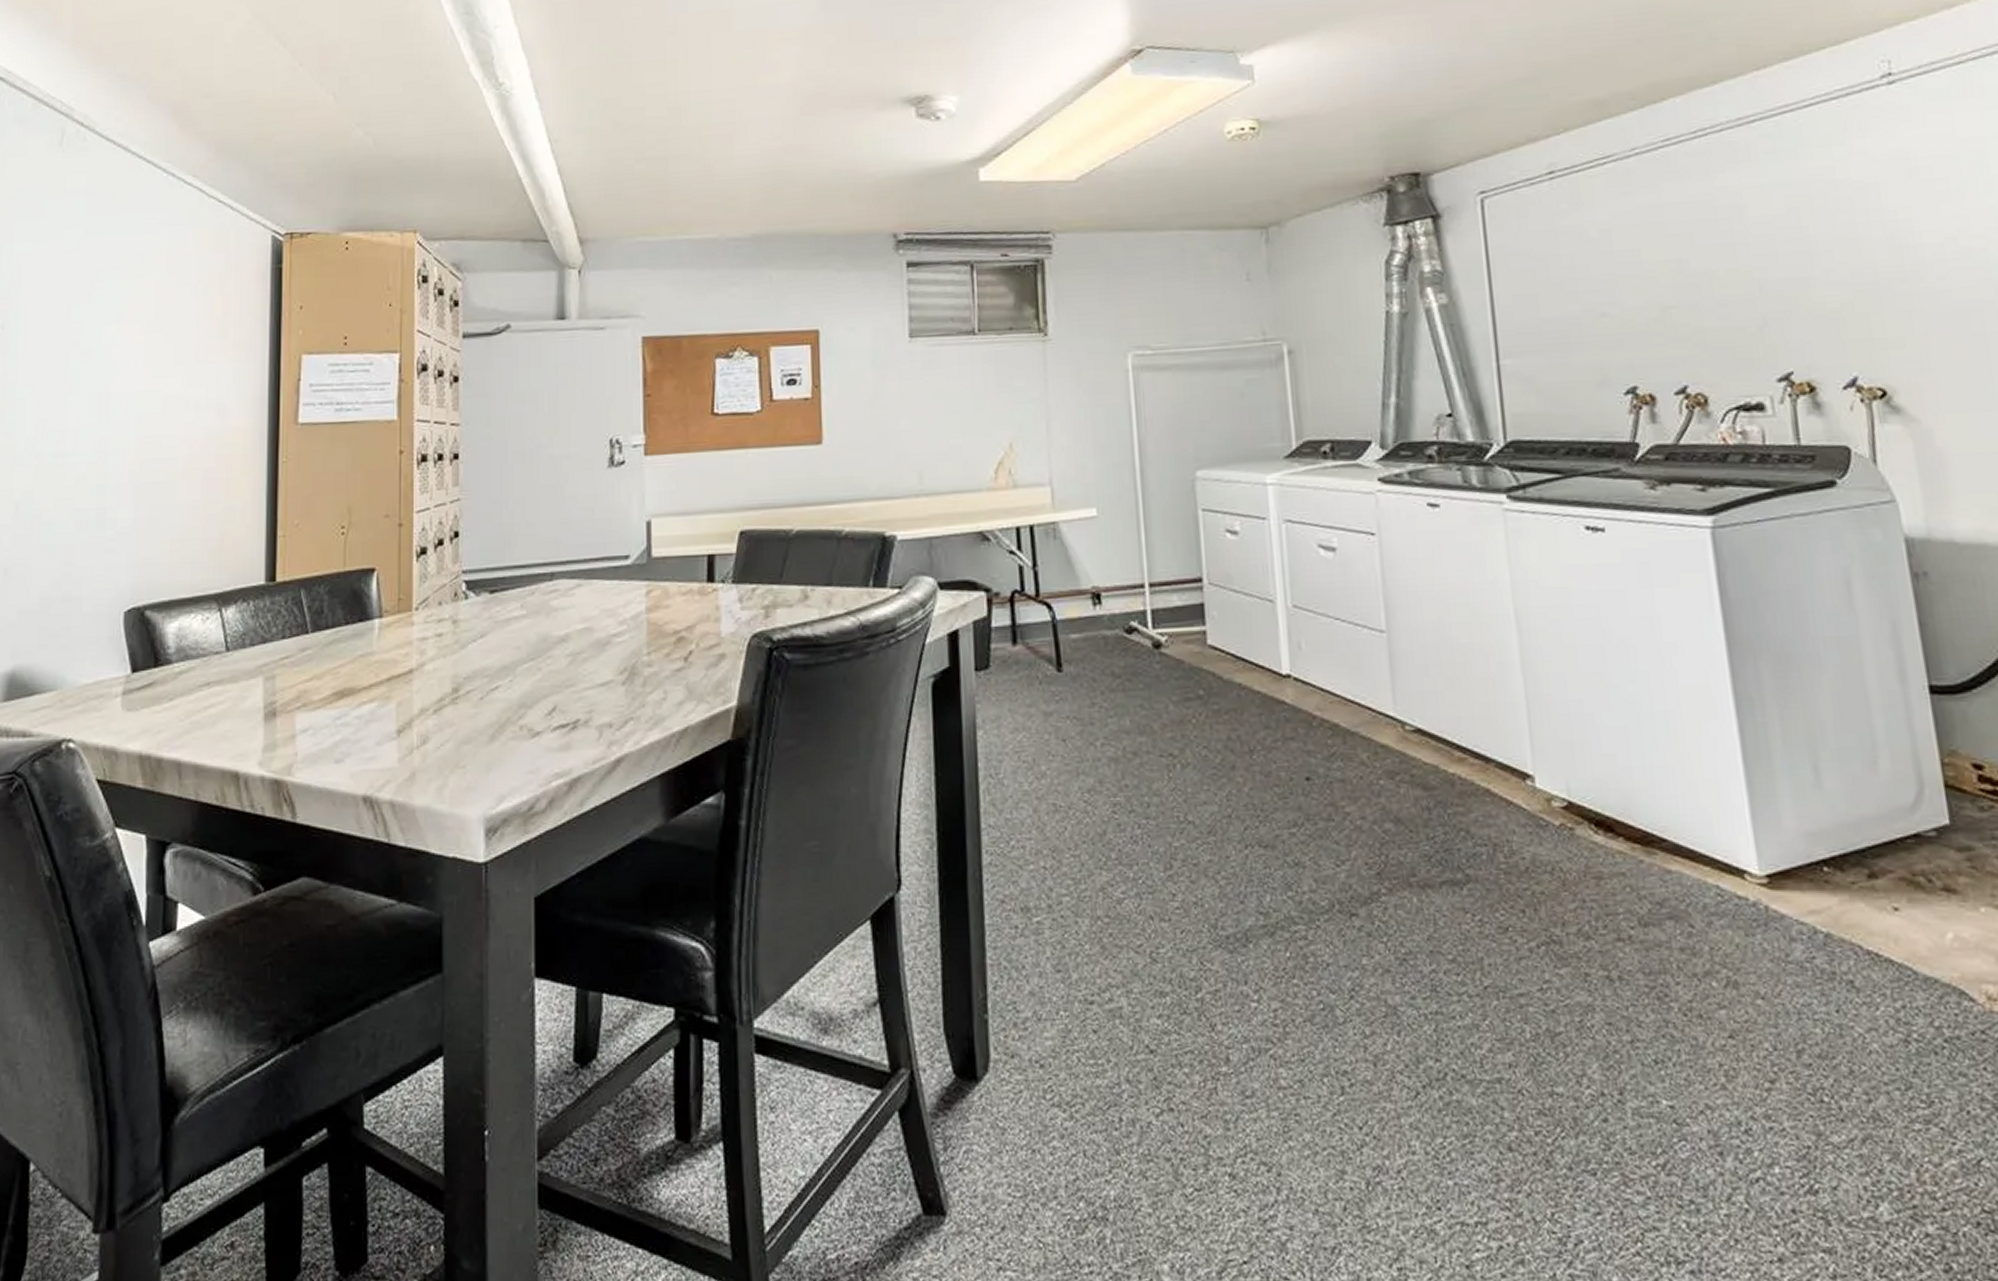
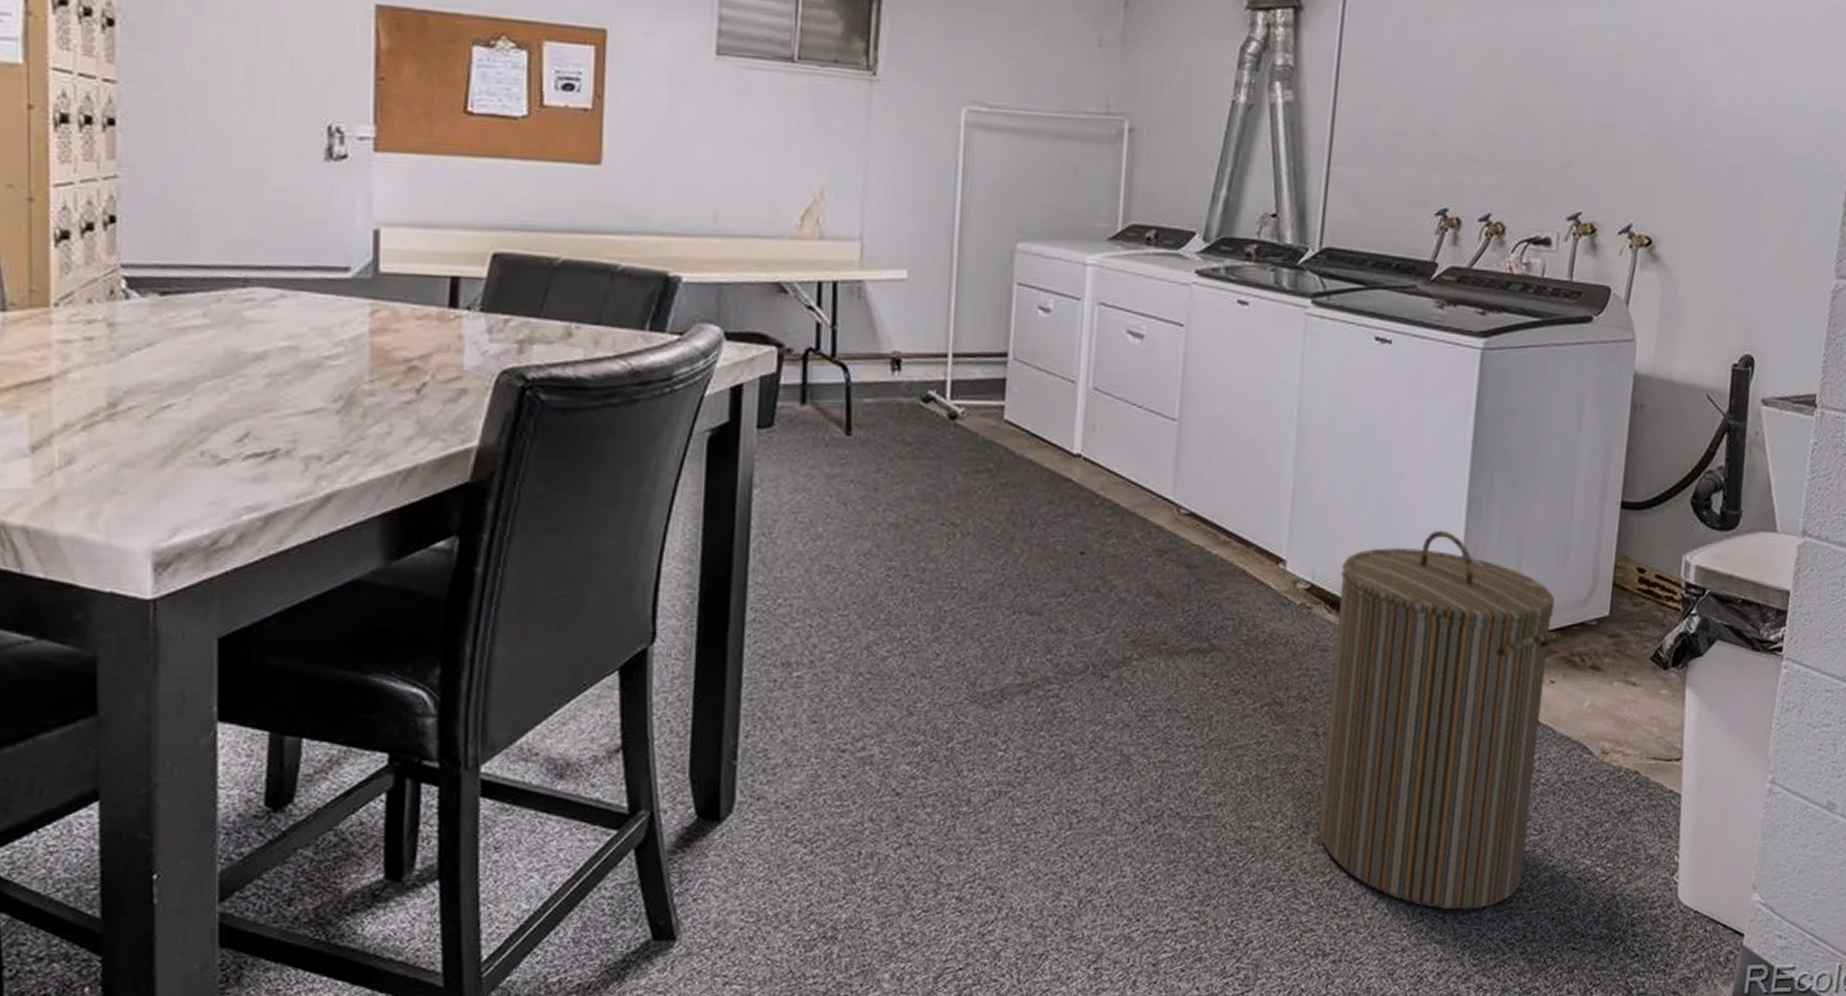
laundry hamper: none [1600,732,1921,1208] -> present [1318,530,1562,910]

